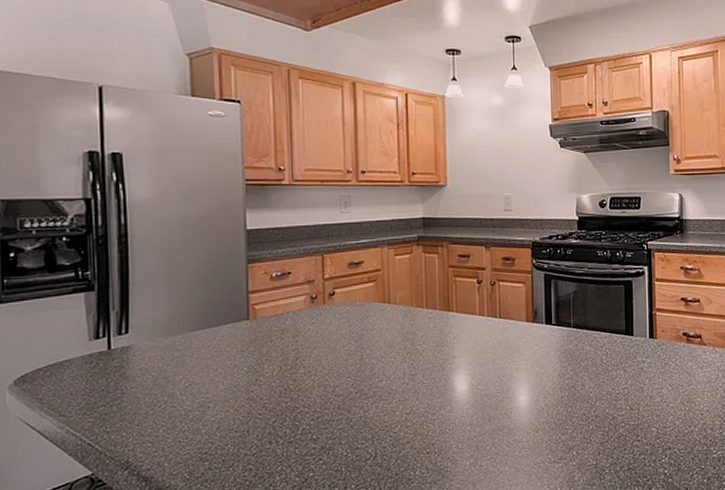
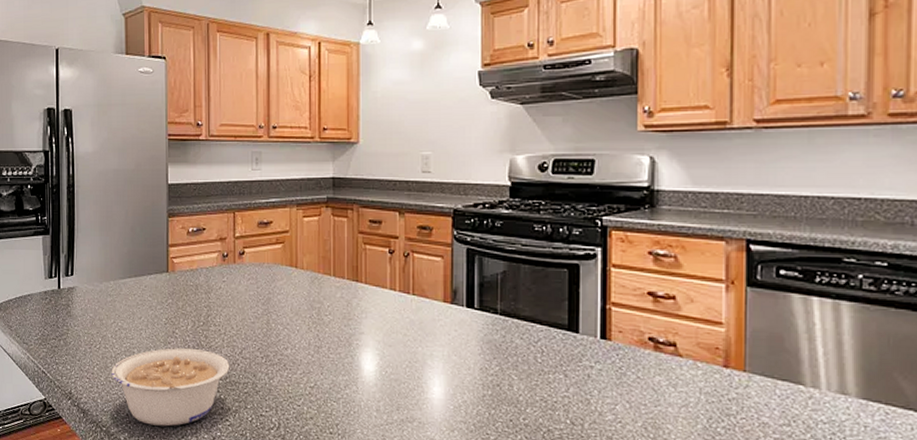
legume: none [181,393,322,480] -> present [111,348,230,427]

